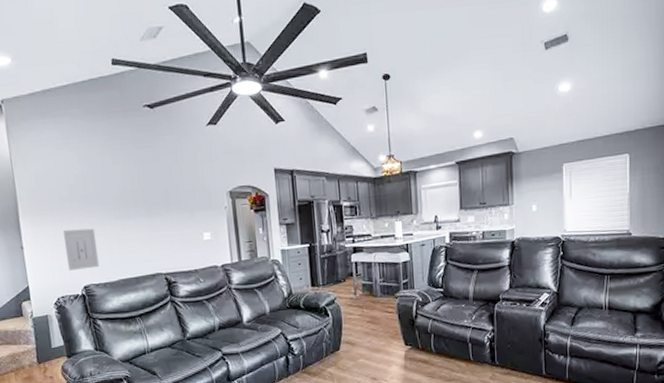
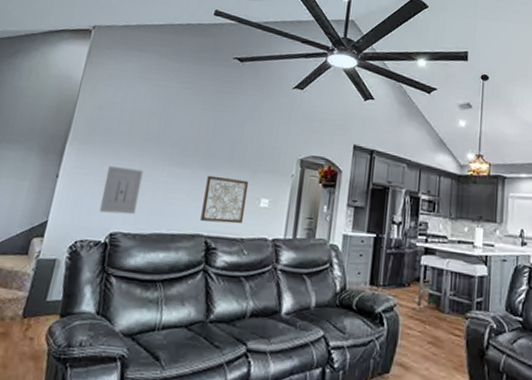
wall art: none [151,219,193,262] -> present [200,175,249,224]

